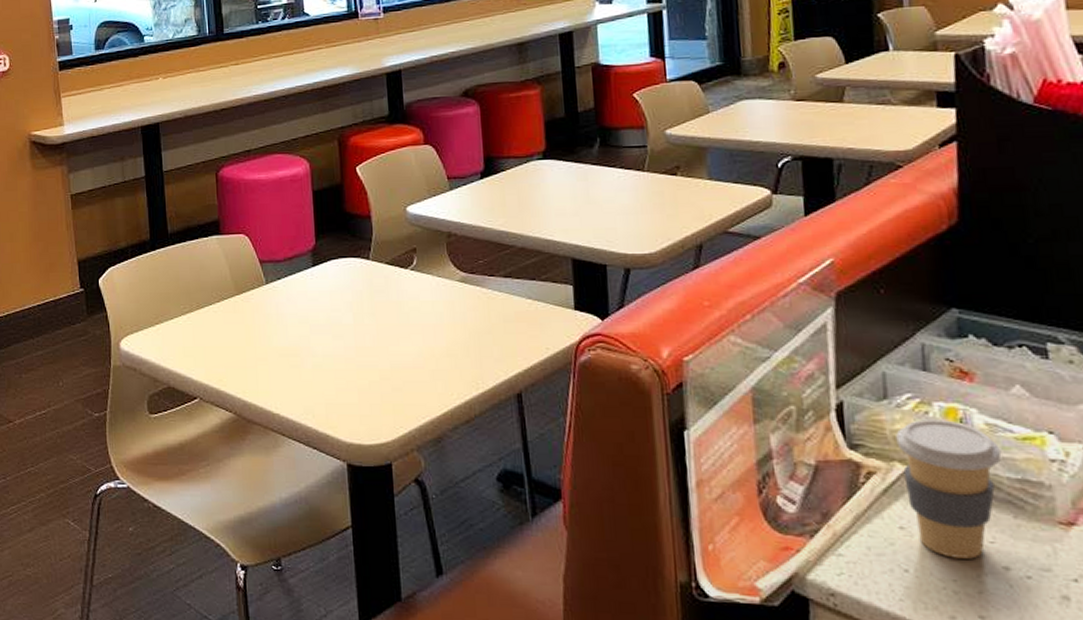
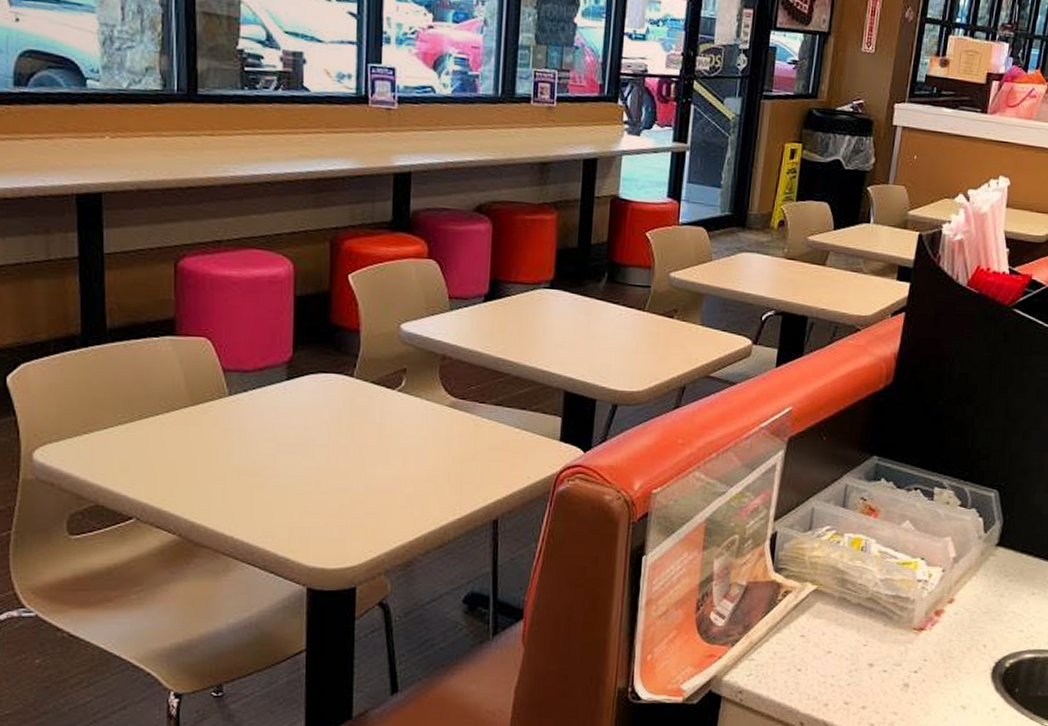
coffee cup: present [896,419,1002,559] -> none [811,548,886,659]

